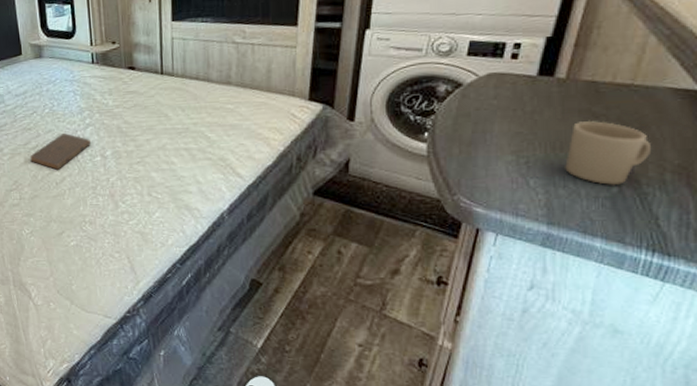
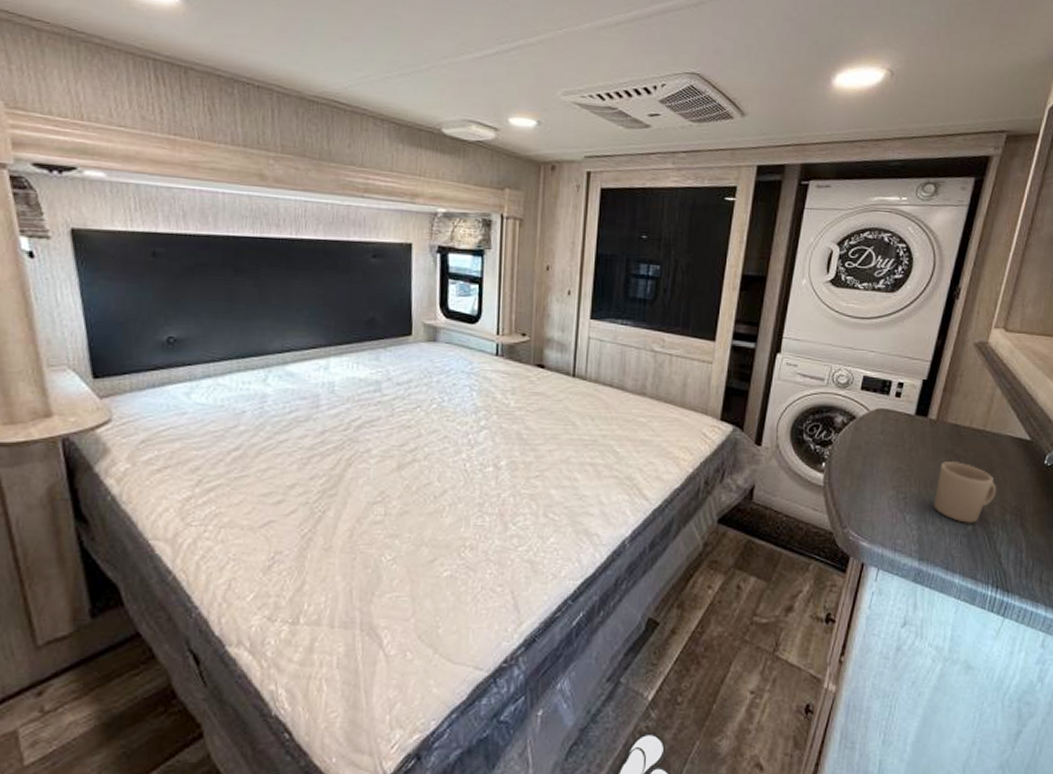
book: present [30,132,91,170] -> none [405,434,483,480]

